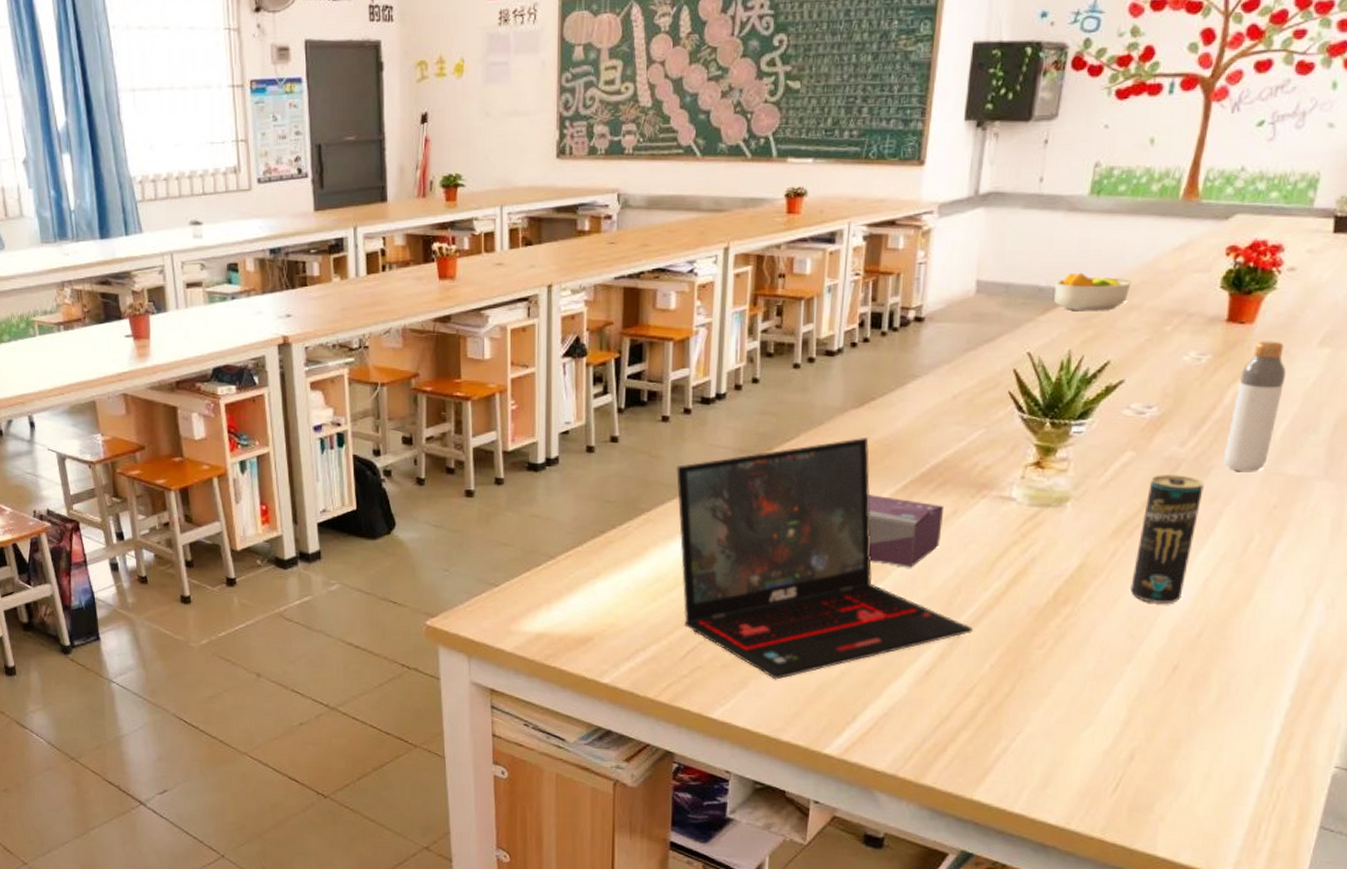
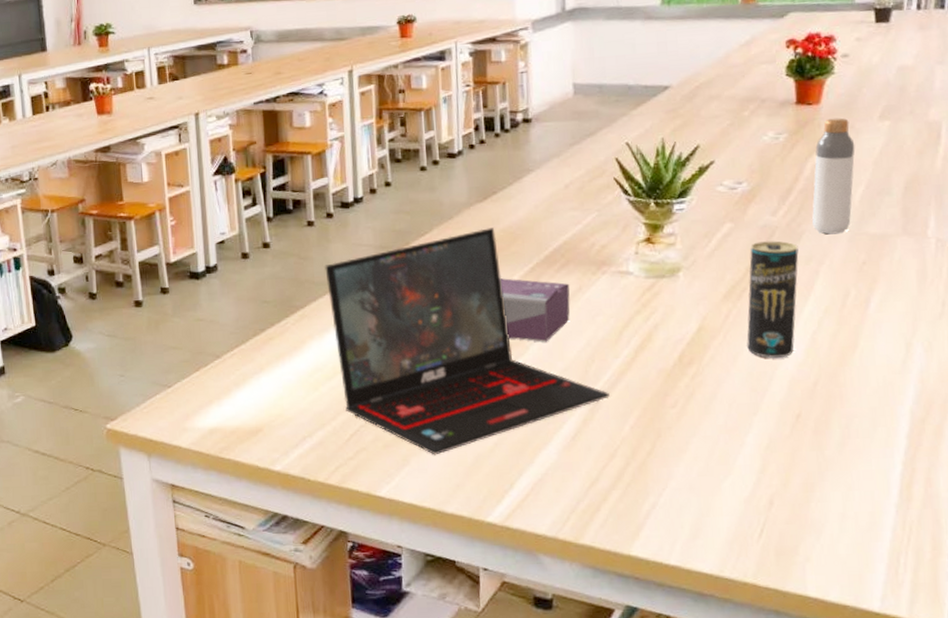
fruit bowl: present [1054,273,1132,312] -> none [642,71,709,105]

